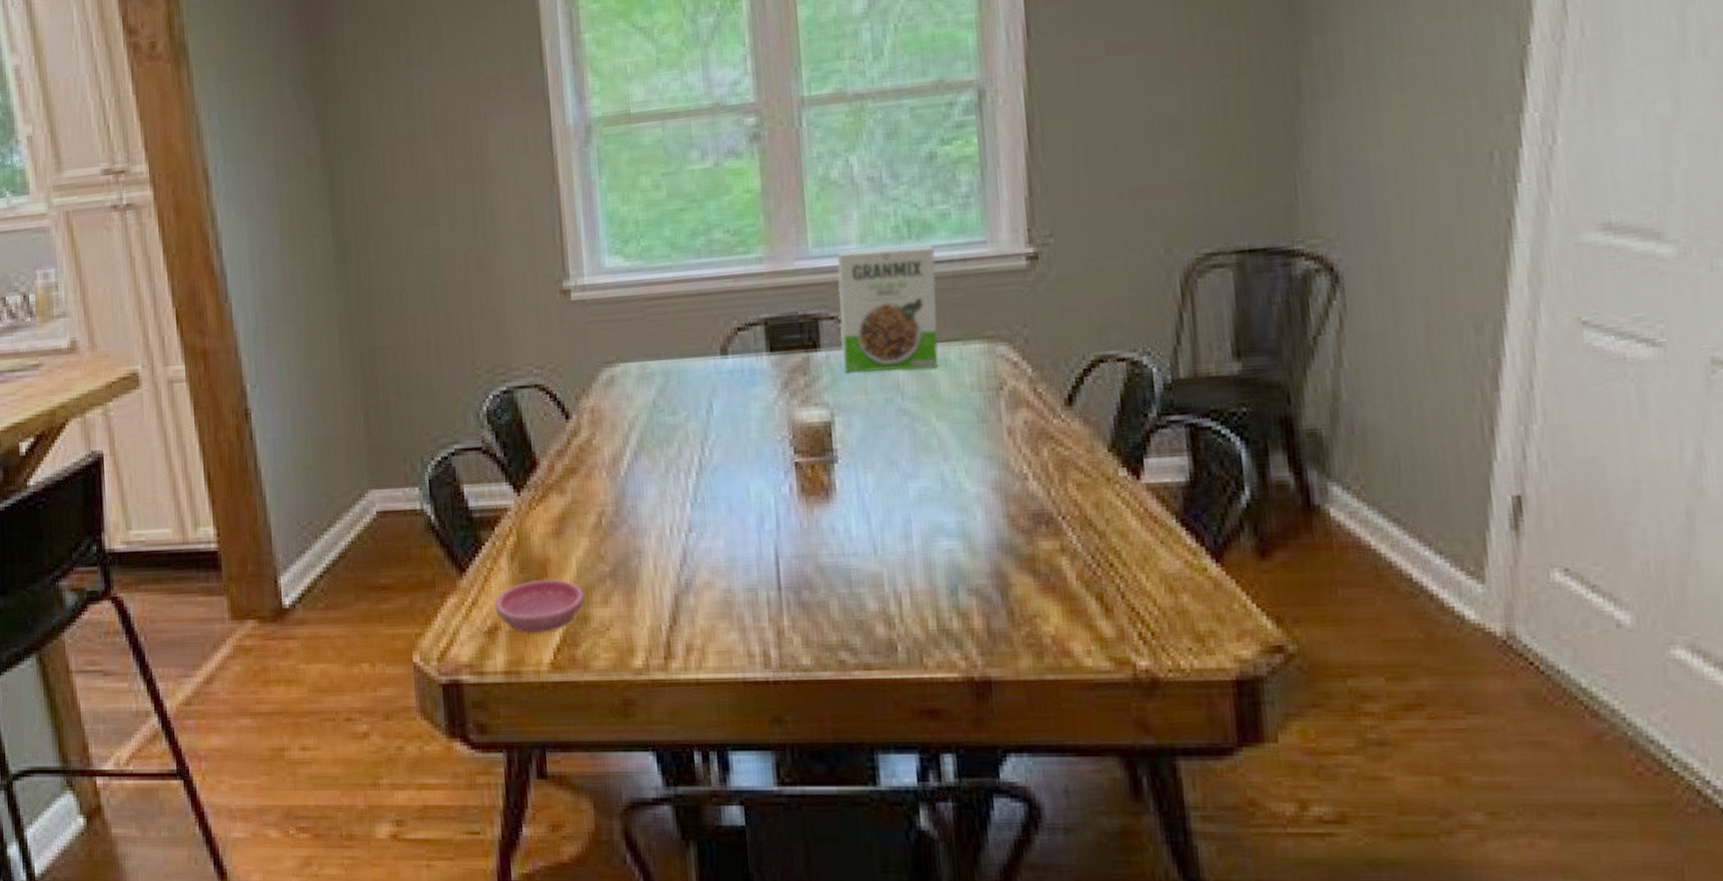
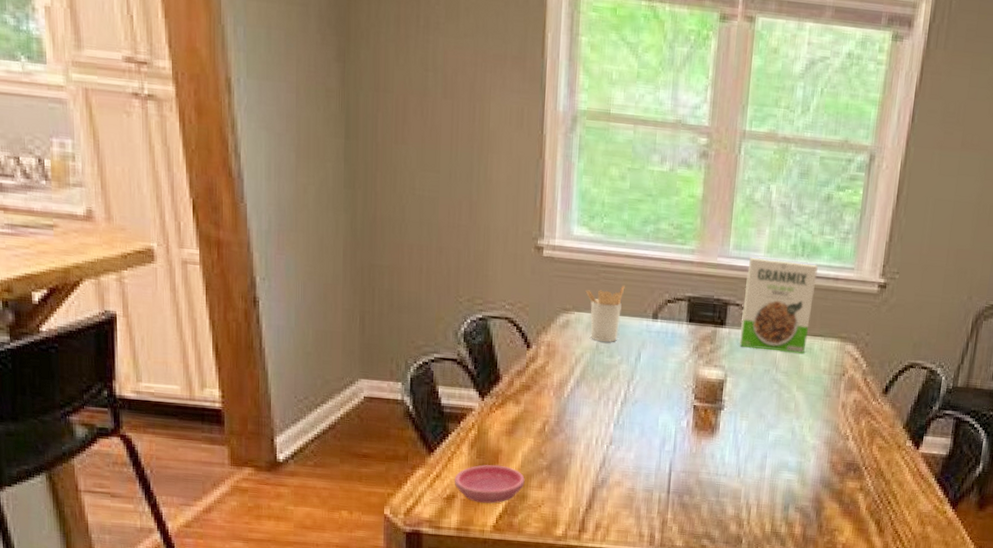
utensil holder: none [629,318,680,397] -> present [585,285,625,343]

